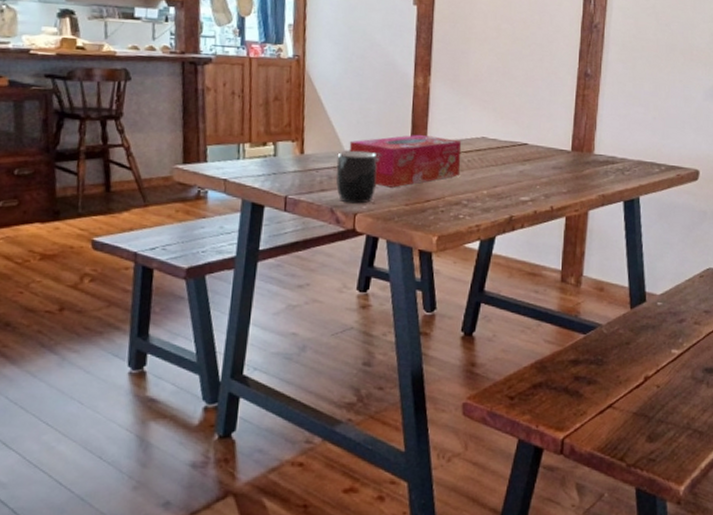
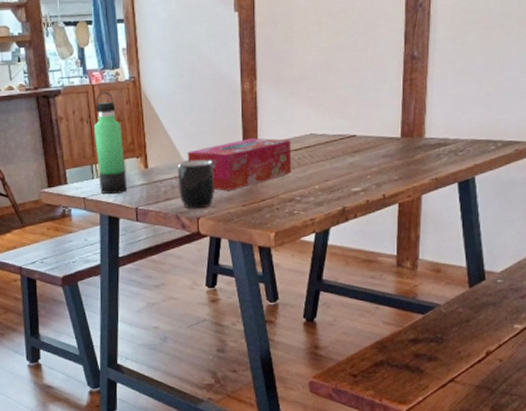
thermos bottle: none [245,66,279,178] -> present [94,91,127,194]

